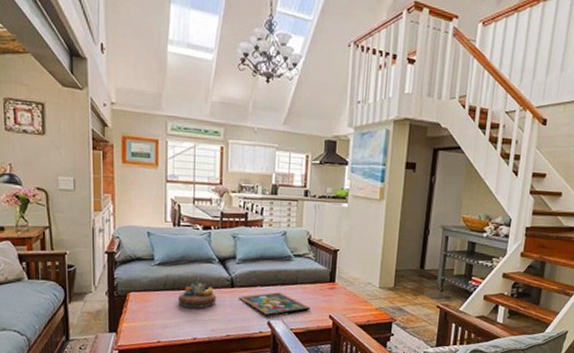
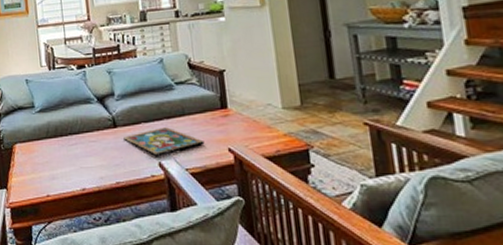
decorative bowl: present [178,282,217,309] -> none [62,125,101,156]

